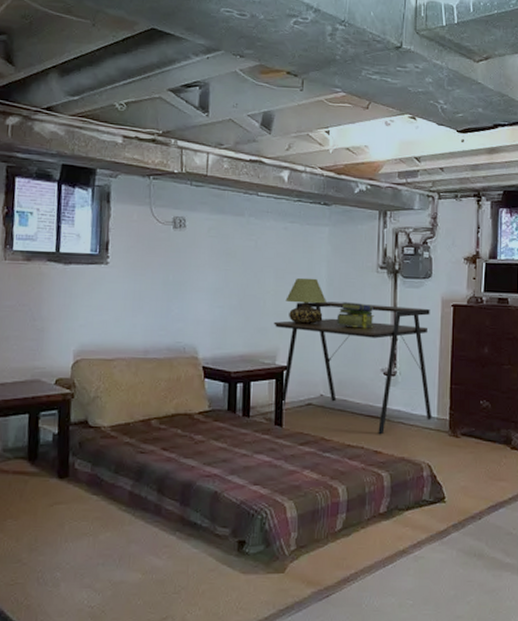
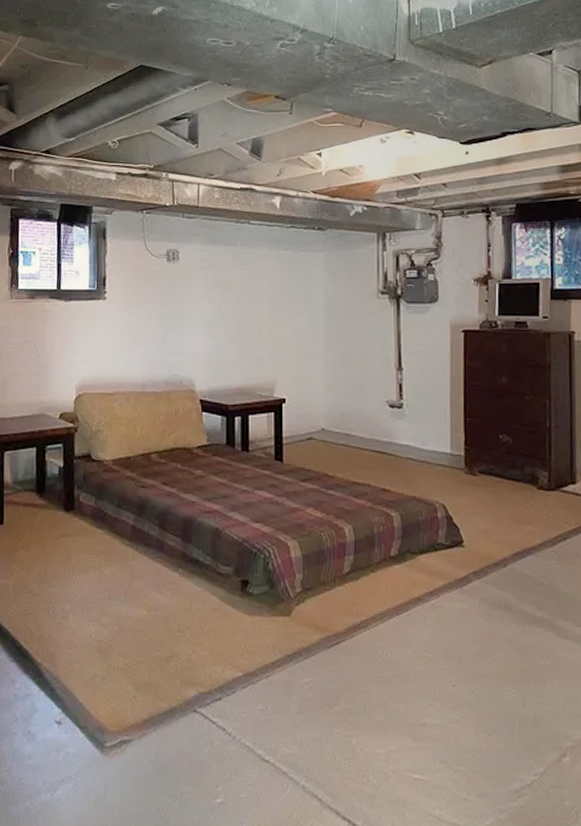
desk: present [273,301,432,435] -> none [270,330,445,472]
table lamp: present [285,277,326,324] -> none [282,306,324,354]
stack of books: present [336,302,374,329] -> none [336,330,377,358]

